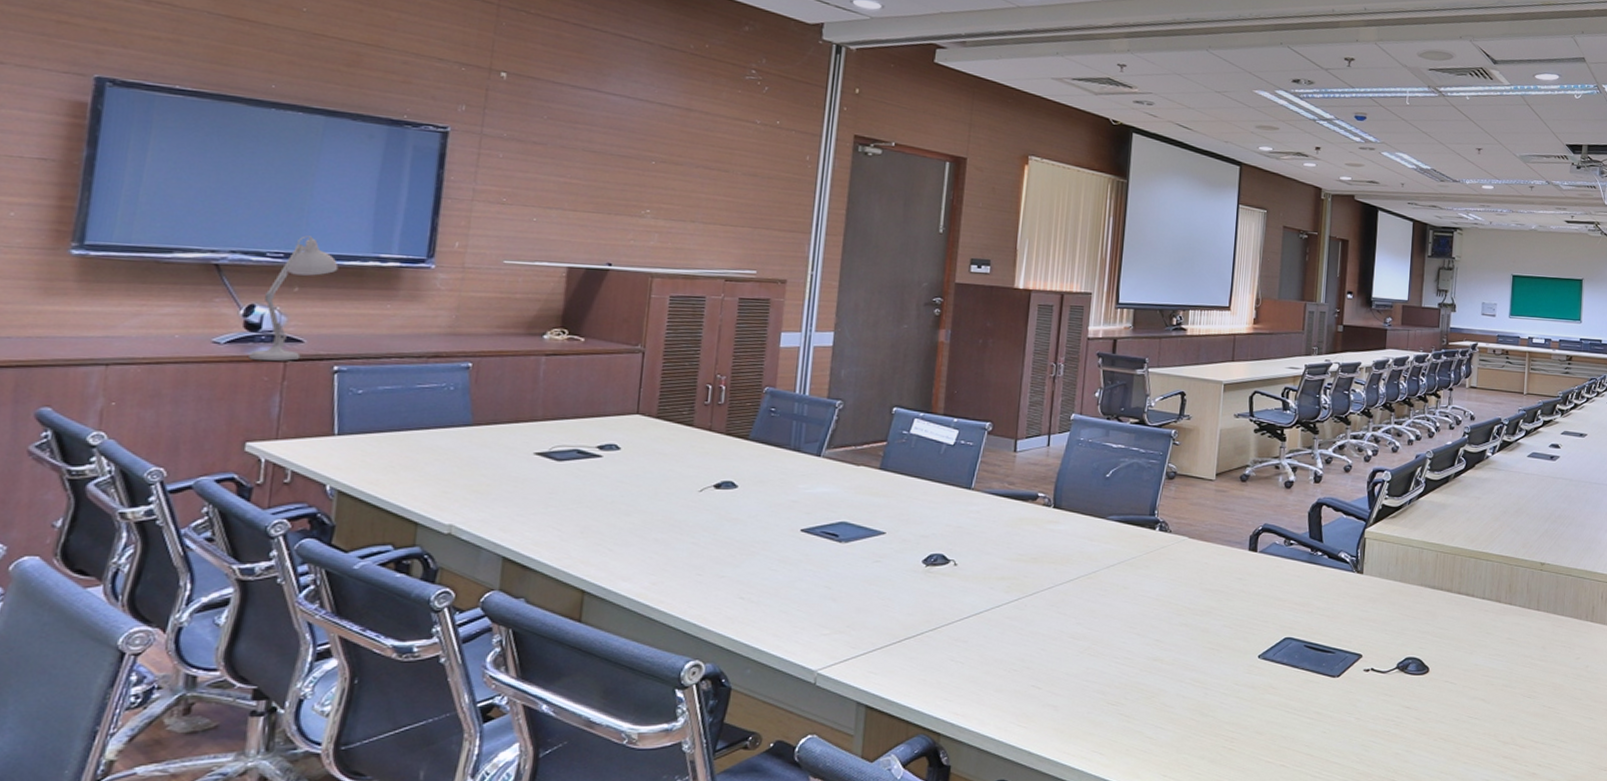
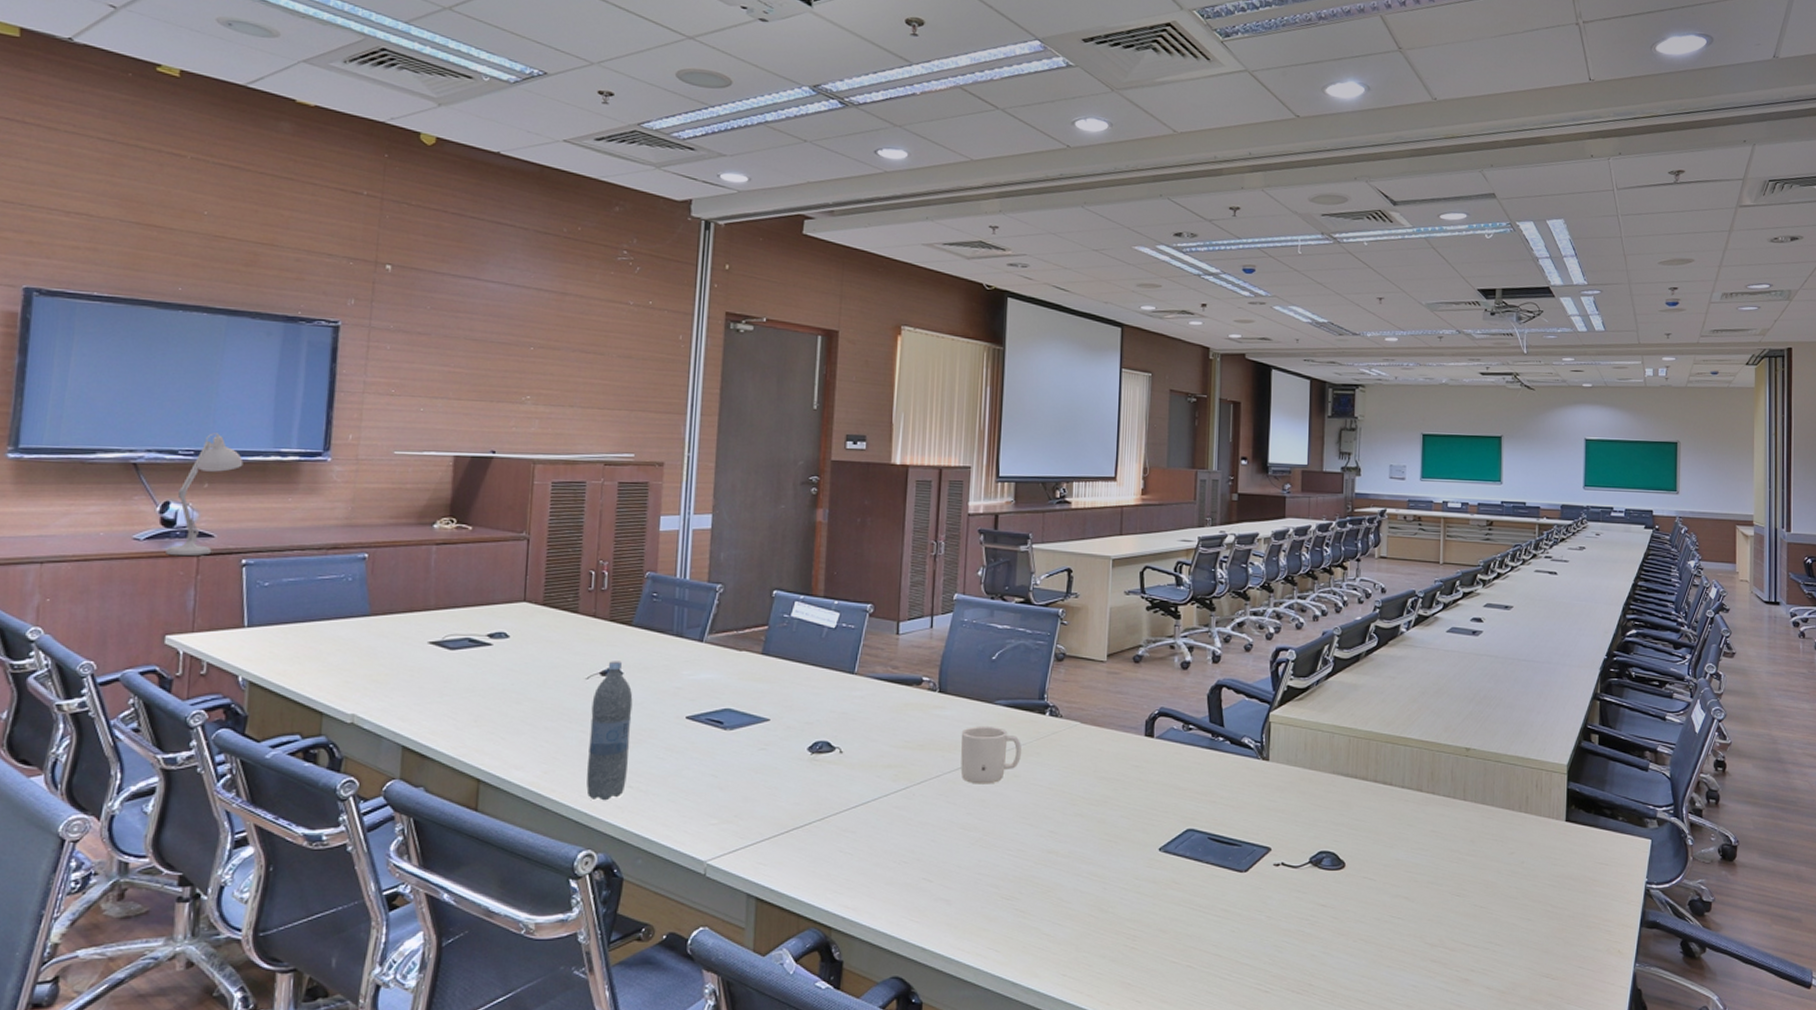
water bottle: none [696,474,747,612] -> present [586,661,633,801]
mug: none [1072,540,1131,596] -> present [960,725,1021,784]

